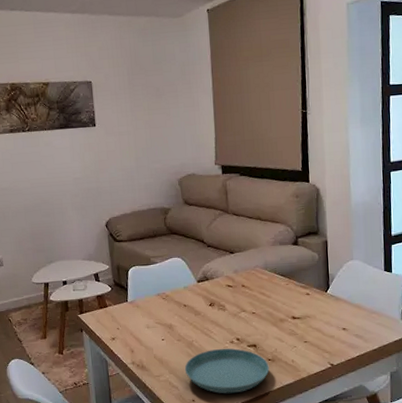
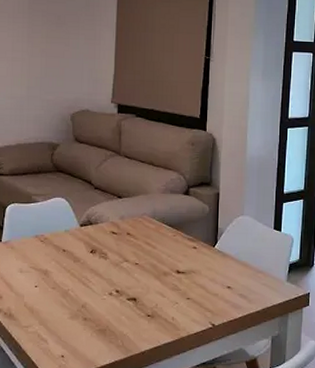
saucer: present [184,348,270,394] -> none [56,300,148,351]

